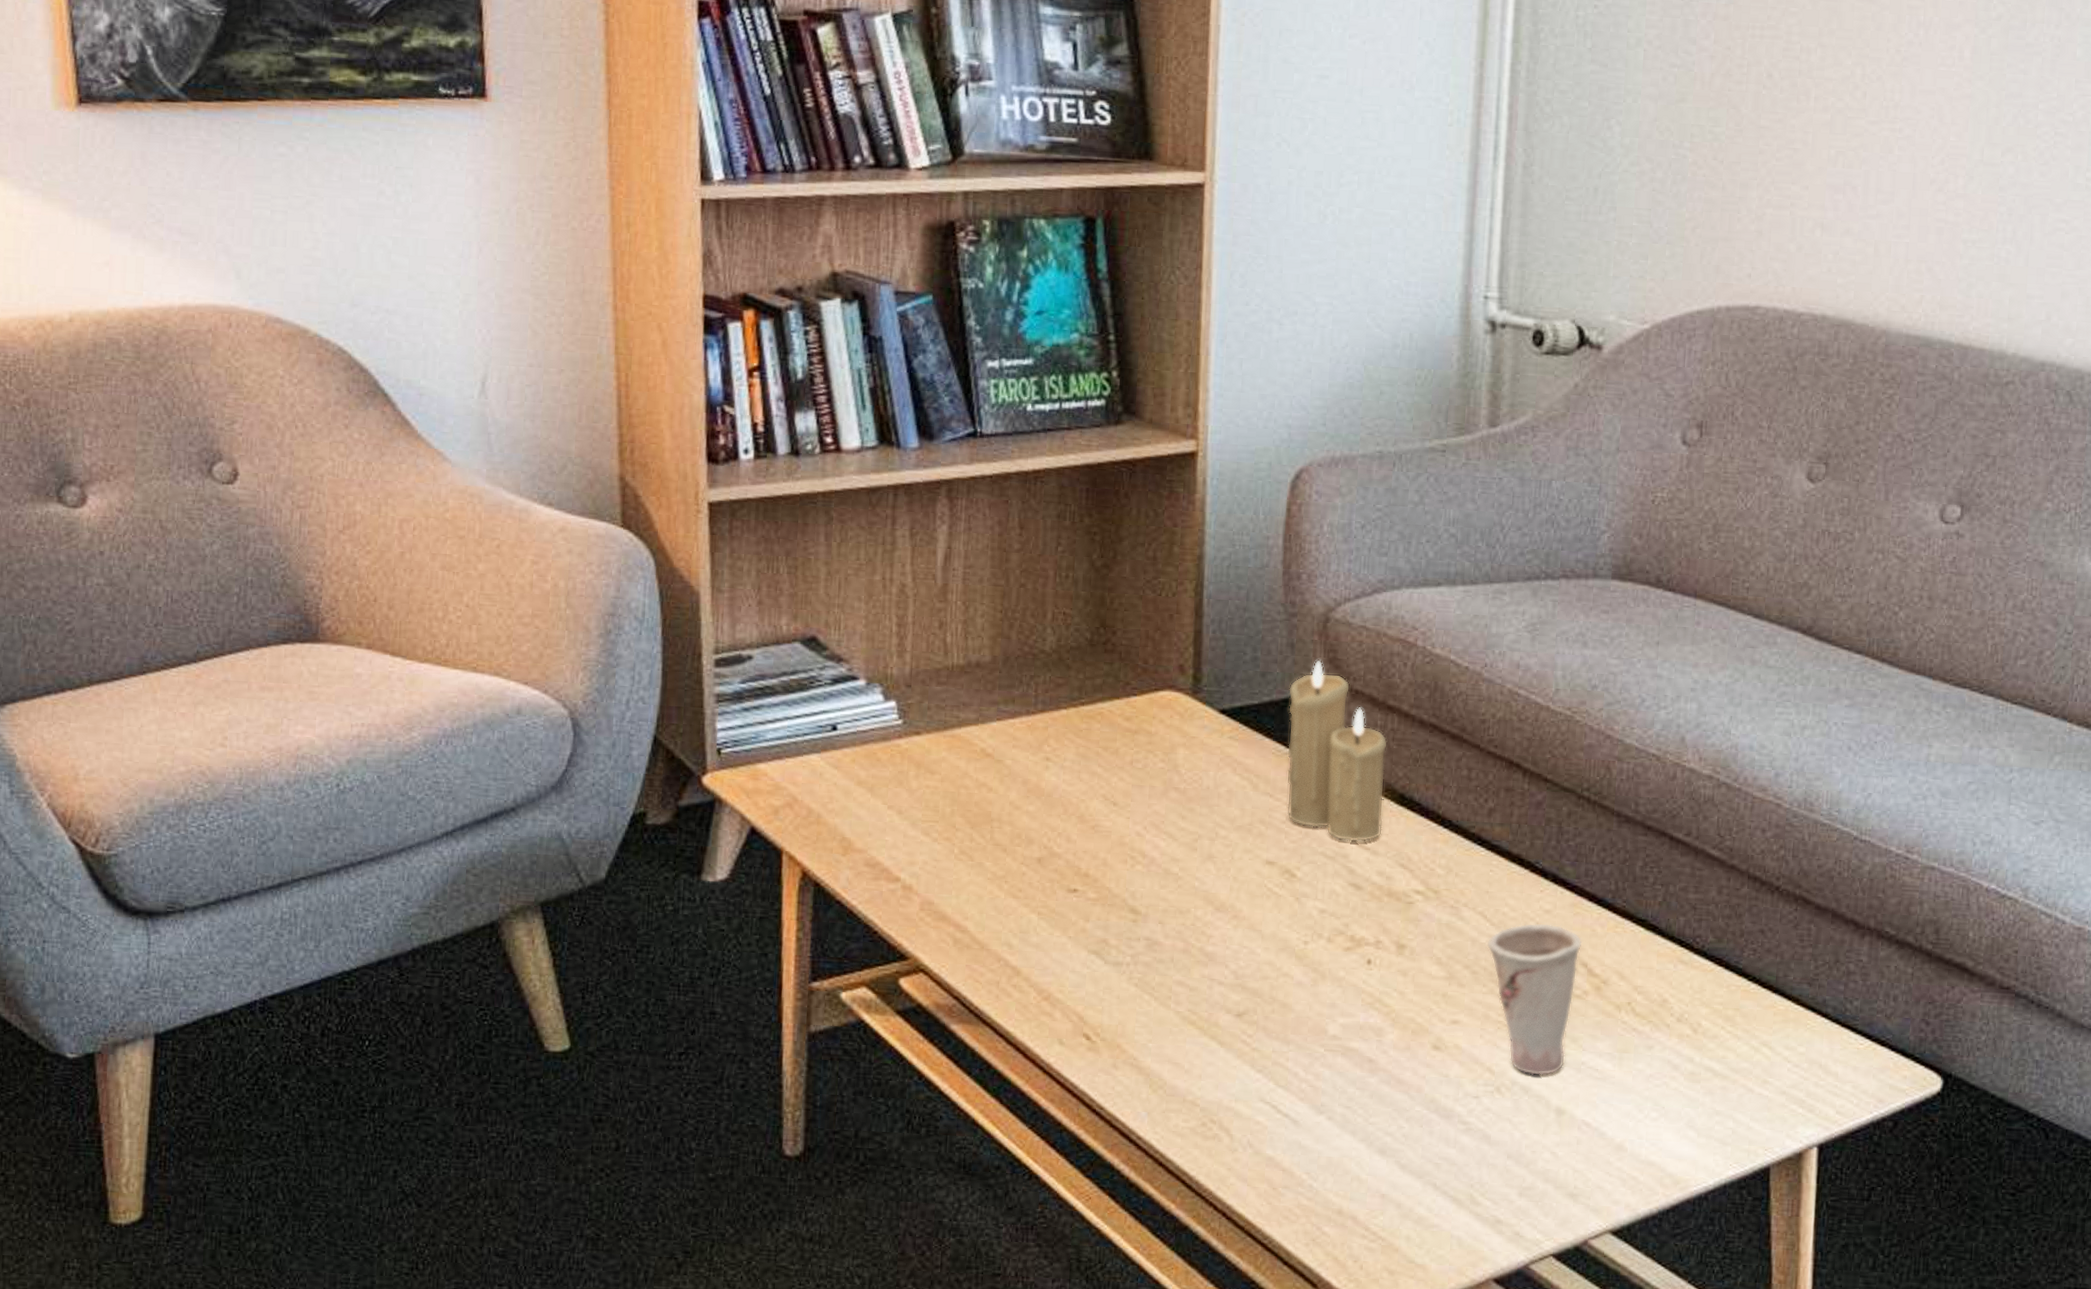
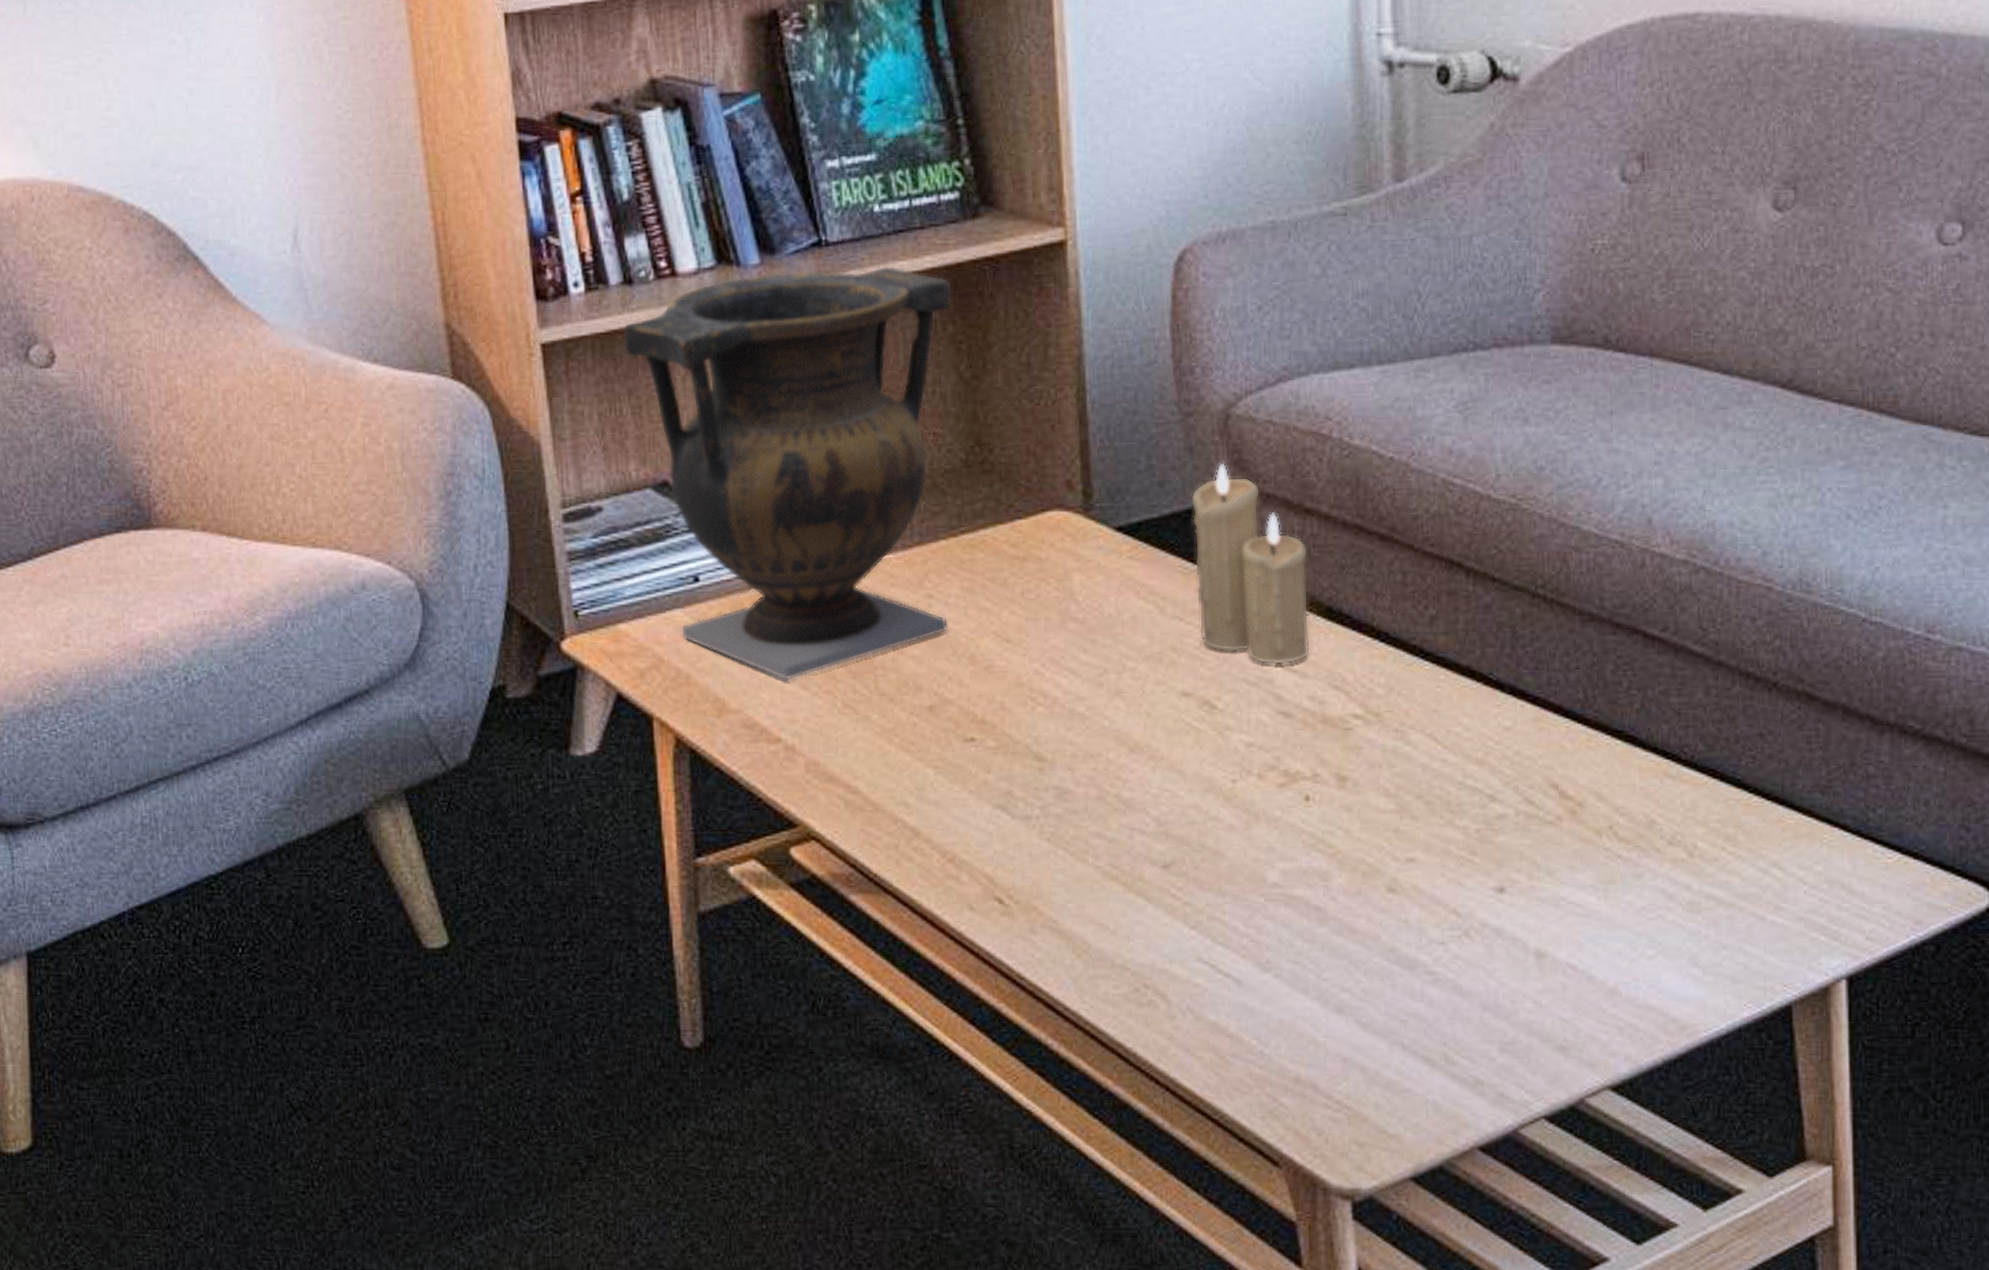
vase: none [786,457,1092,826] -> present [623,265,953,680]
cup: present [1486,923,1583,1076] -> none [1440,742,1551,915]

